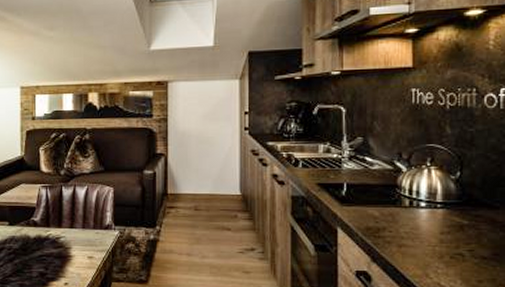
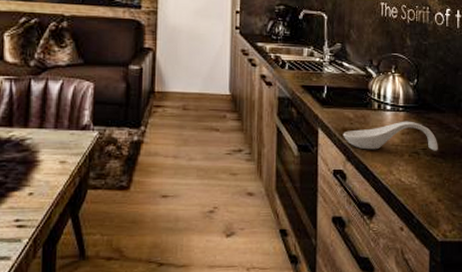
spoon rest: none [366,219,490,253] -> present [343,121,438,151]

